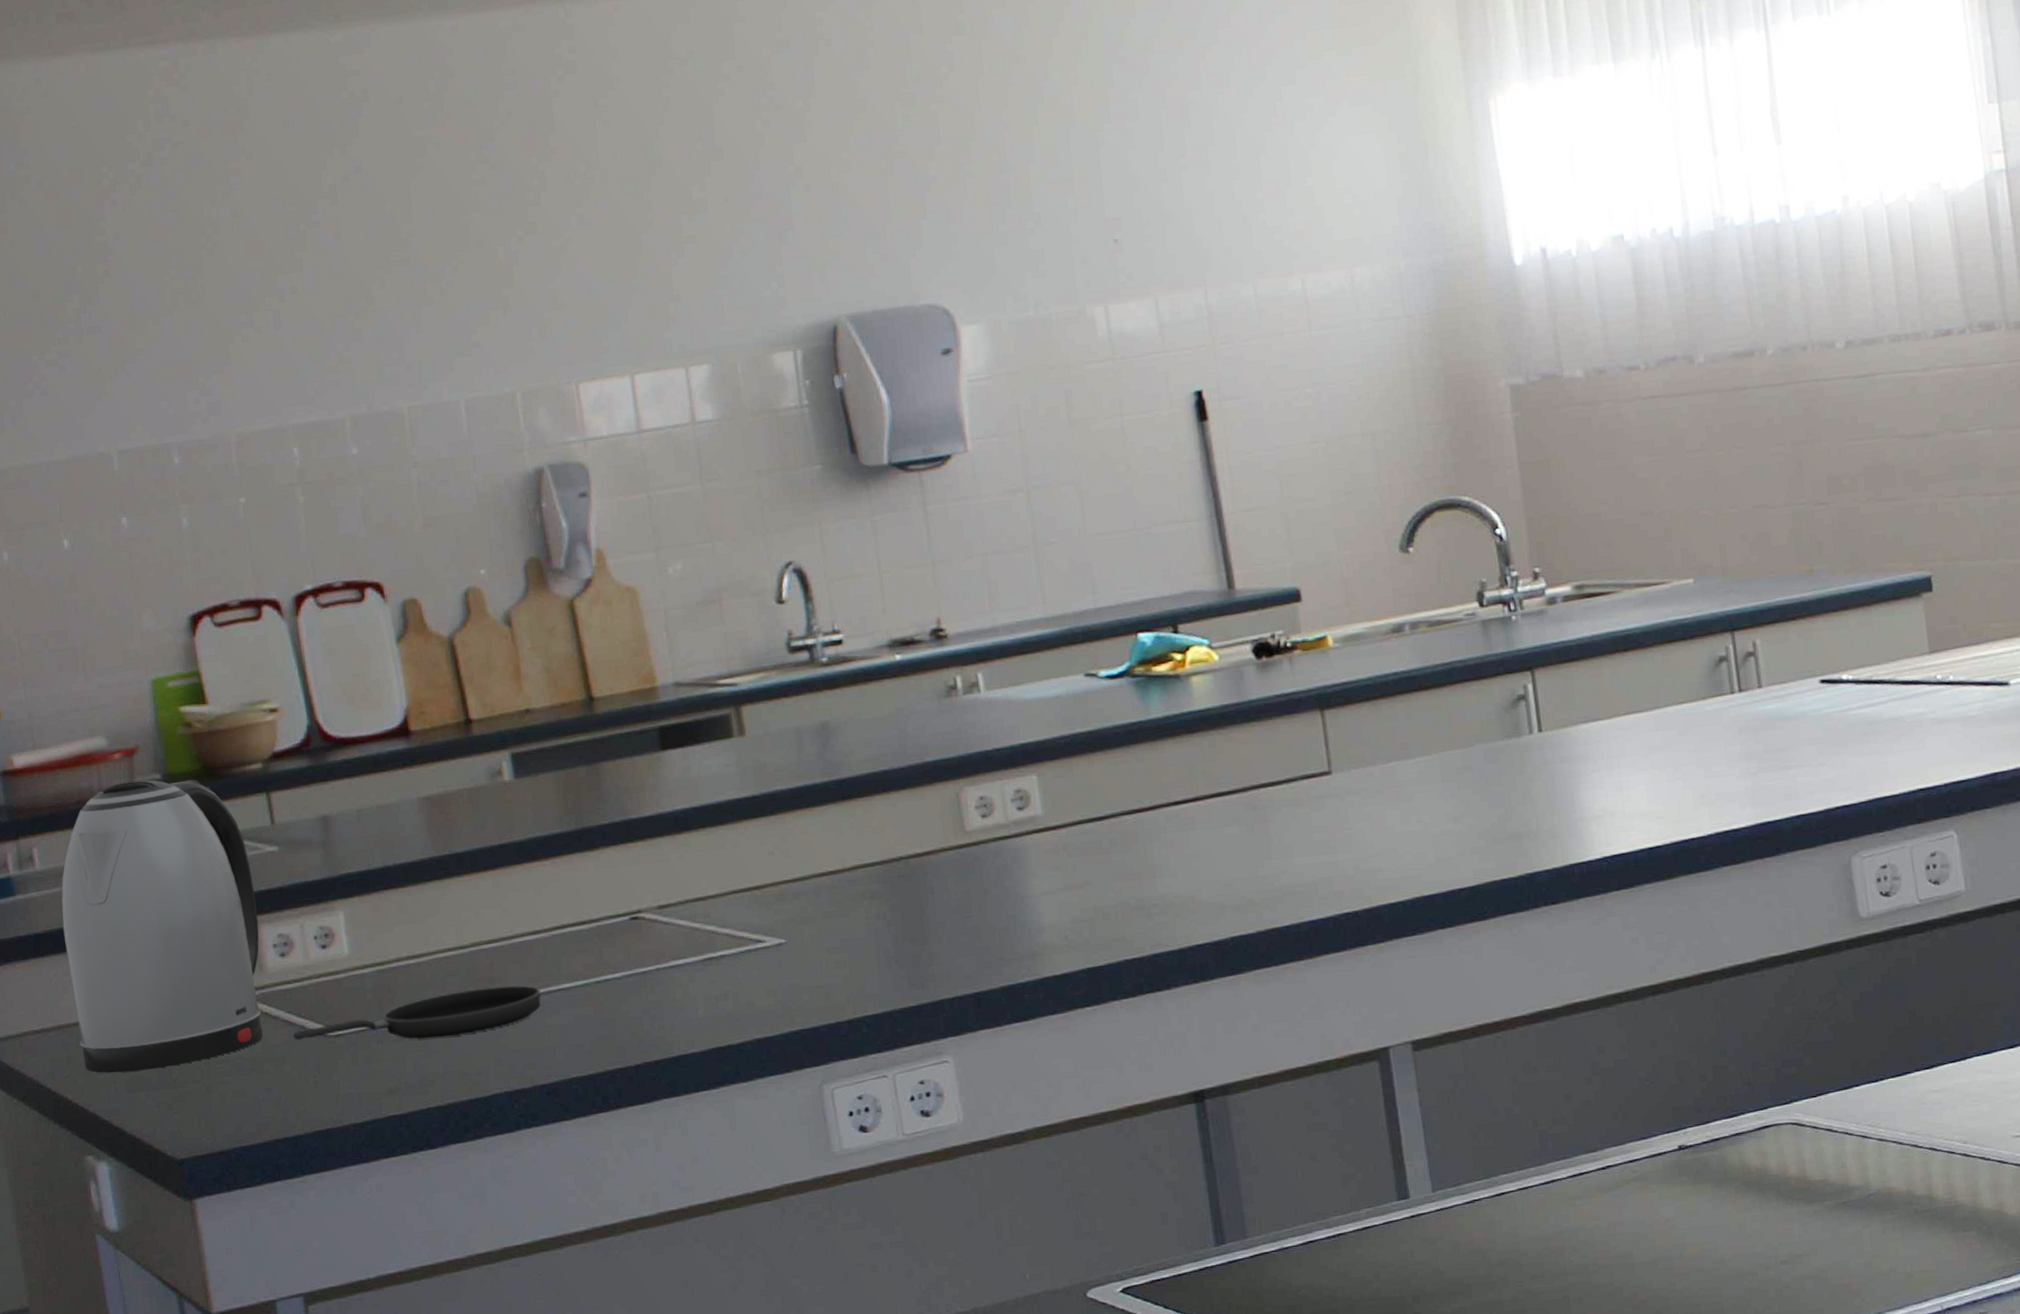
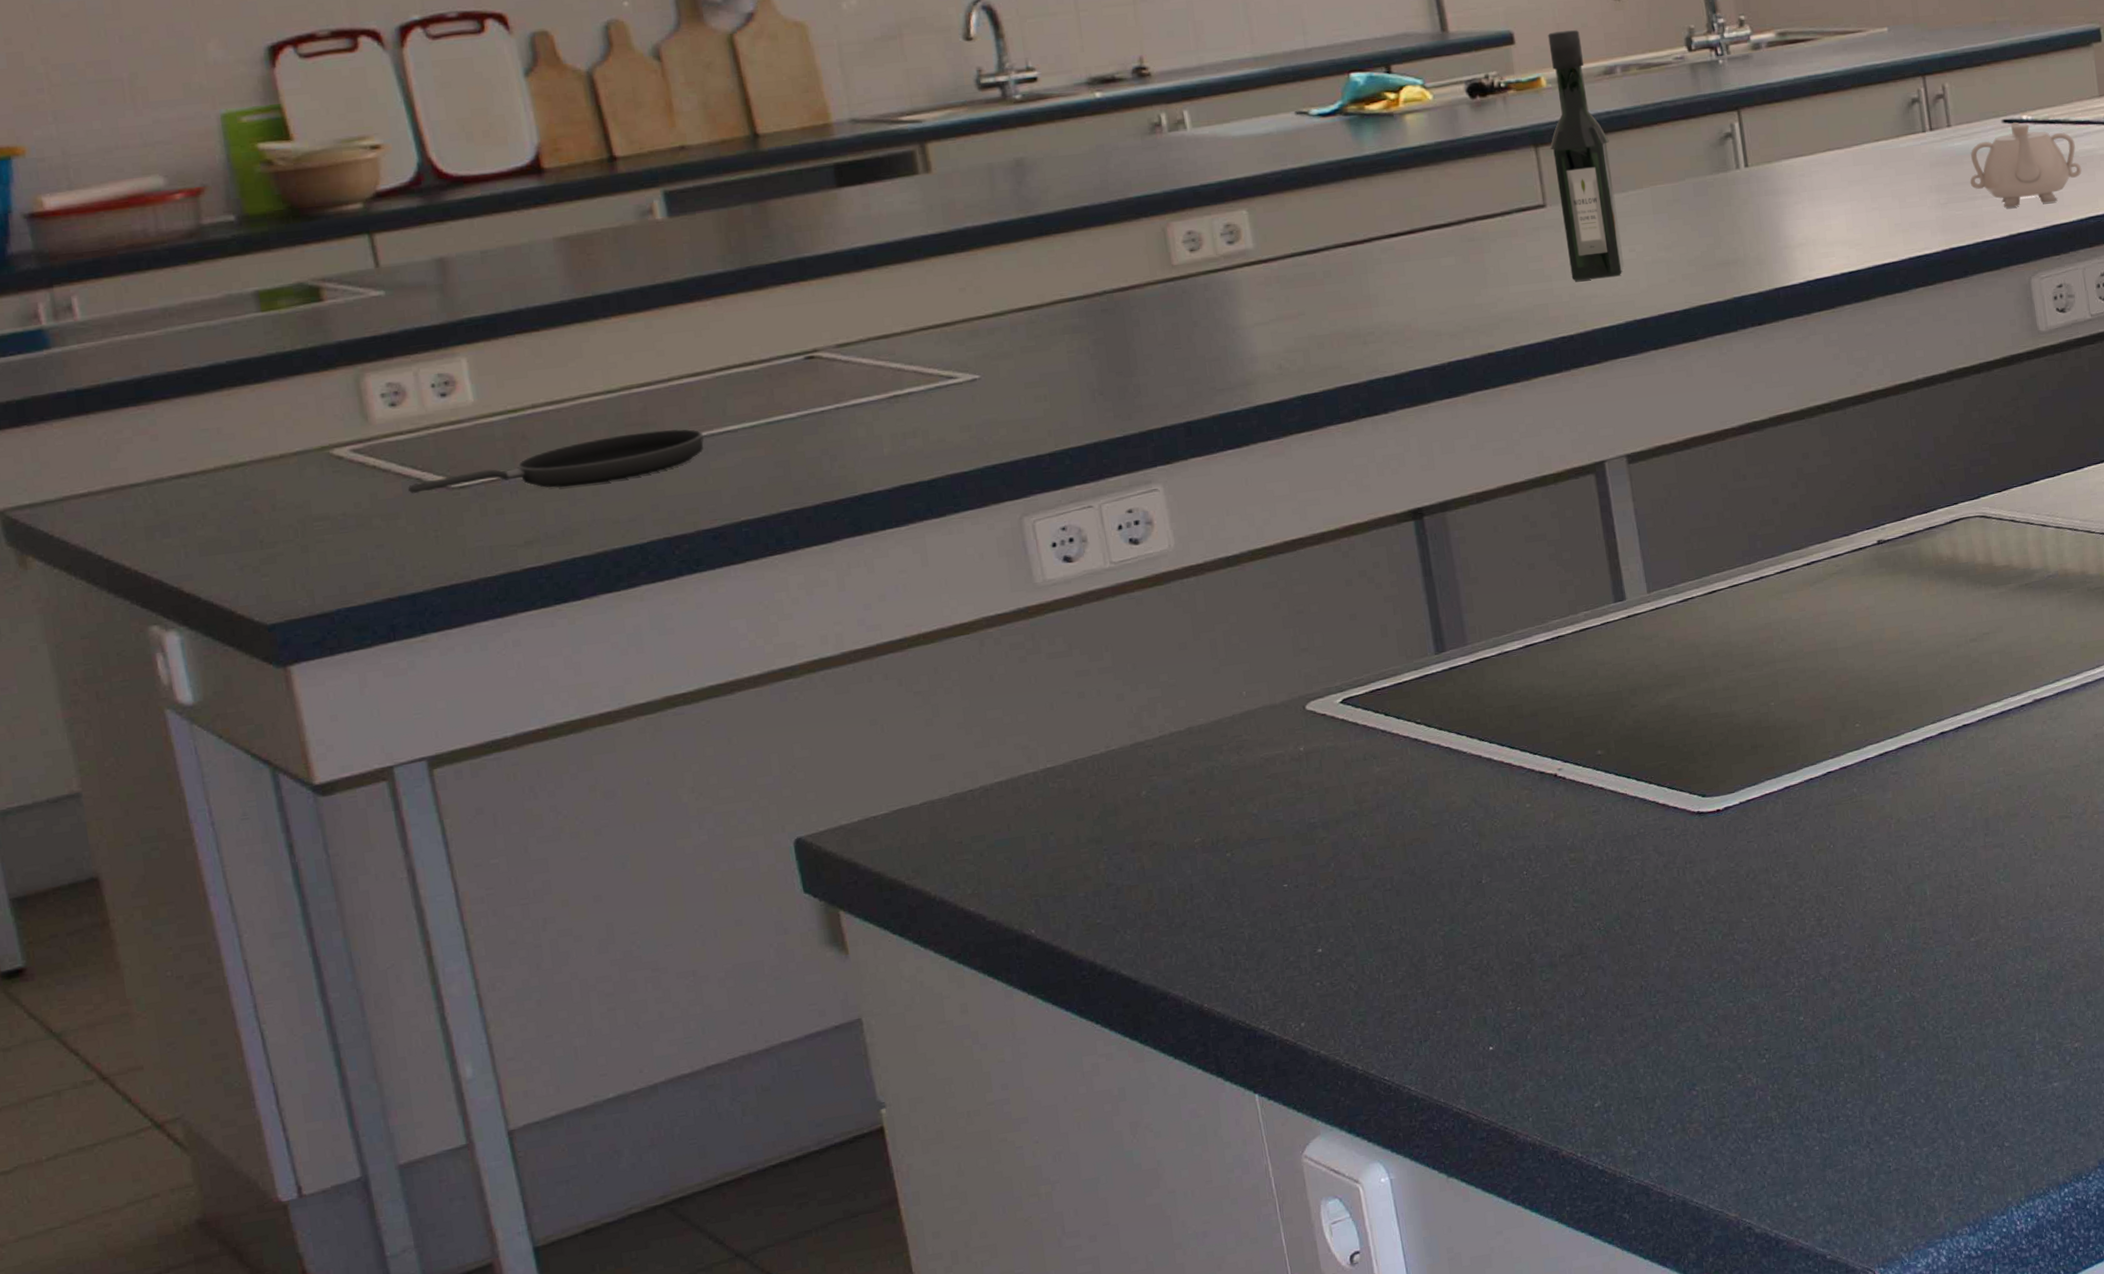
kettle: present [61,779,263,1073] -> none [110,221,371,537]
bottle: none [1335,585,1412,854] -> present [1548,30,1625,281]
teapot: none [1783,682,1910,778] -> present [1970,122,2082,208]

